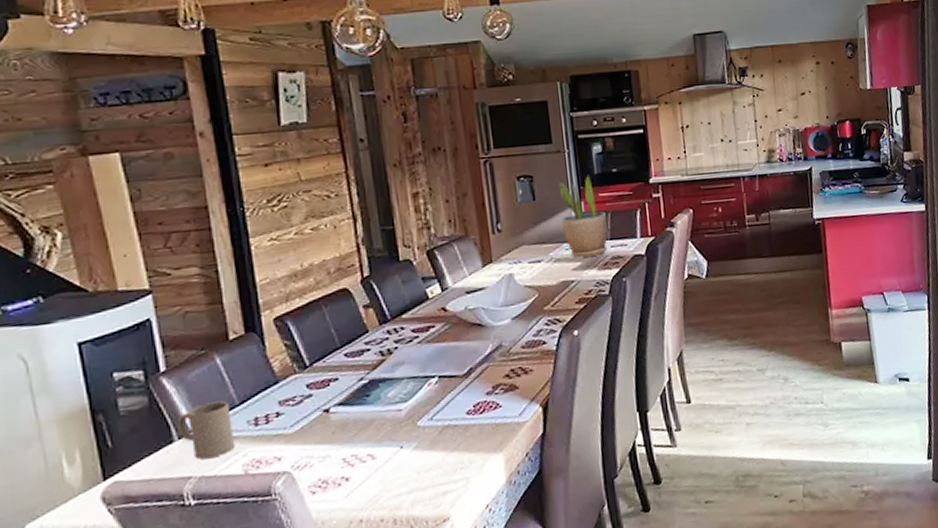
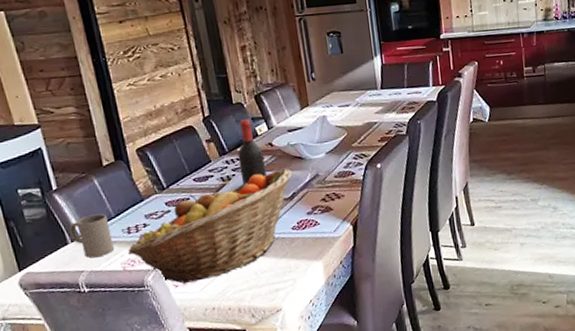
fruit basket: none [253,337,469,490] -> present [128,168,292,284]
wine bottle: none [402,279,437,360] -> present [237,119,266,185]
potted plant: present [559,174,608,258] -> none [363,31,405,103]

